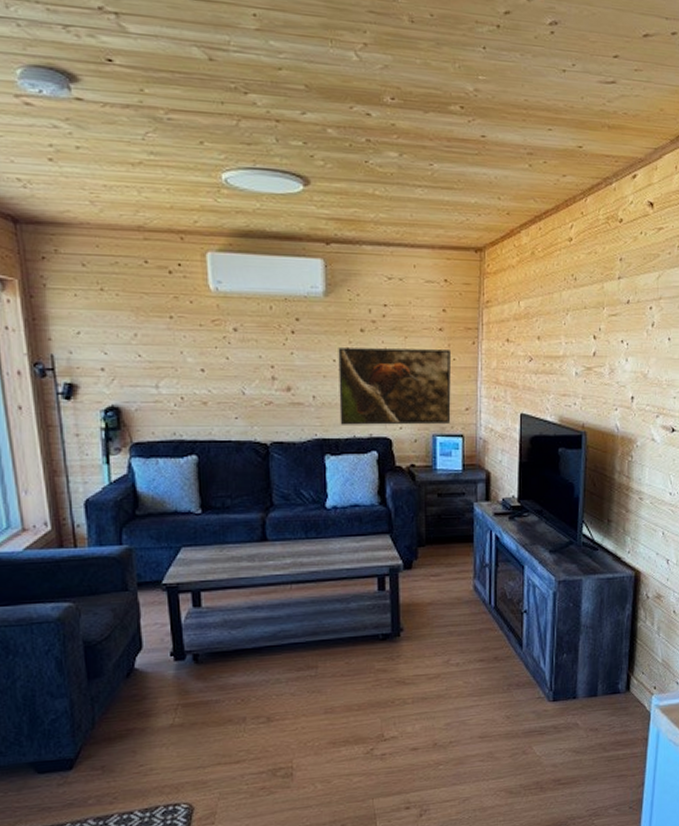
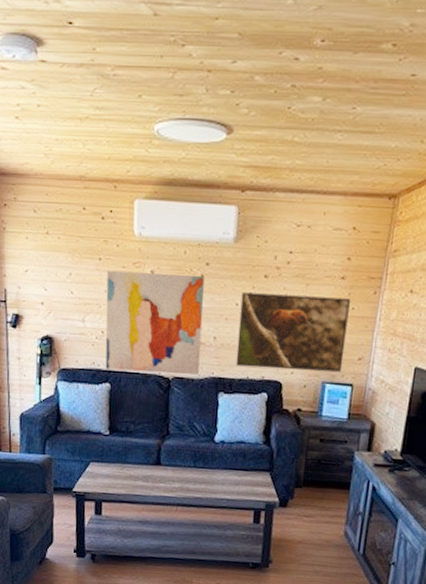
wall art: none [181,329,300,439] -> present [105,270,205,375]

